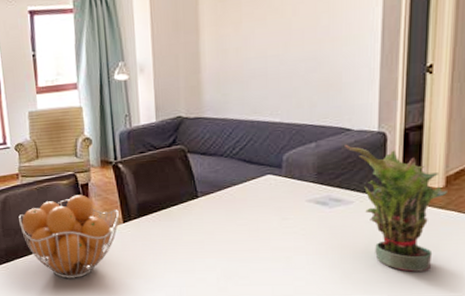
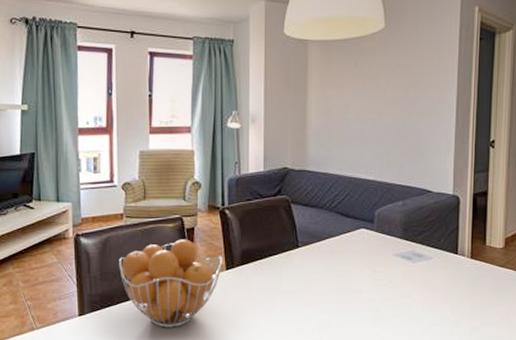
potted plant: present [345,144,447,272] -> none [426,204,506,325]

